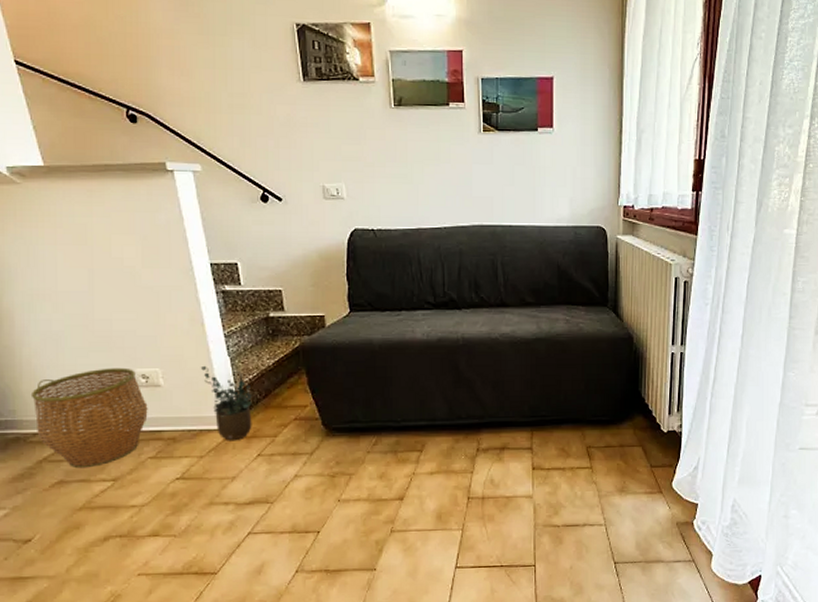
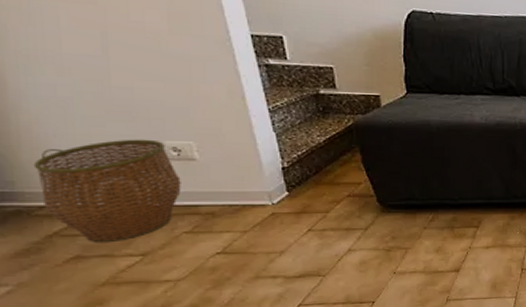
potted plant: present [200,365,253,441] -> none [241,140,303,217]

